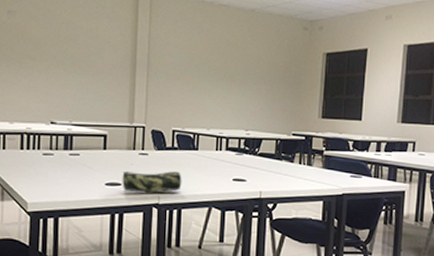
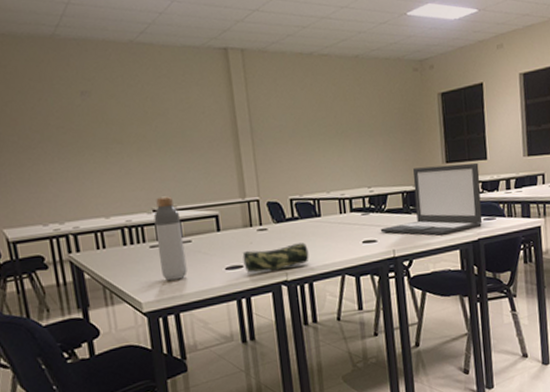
bottle: none [49,111,74,187] -> present [153,196,187,281]
laptop: none [250,119,353,185] -> present [380,162,483,236]

